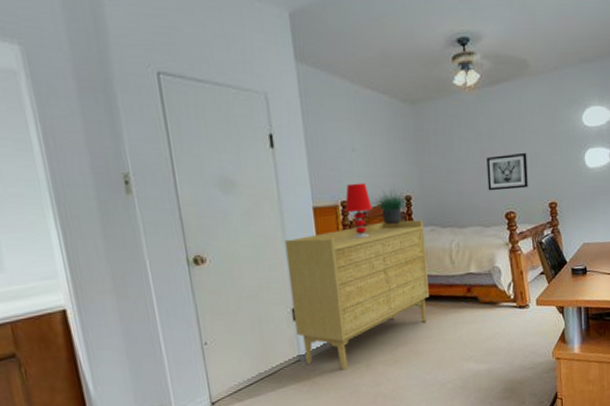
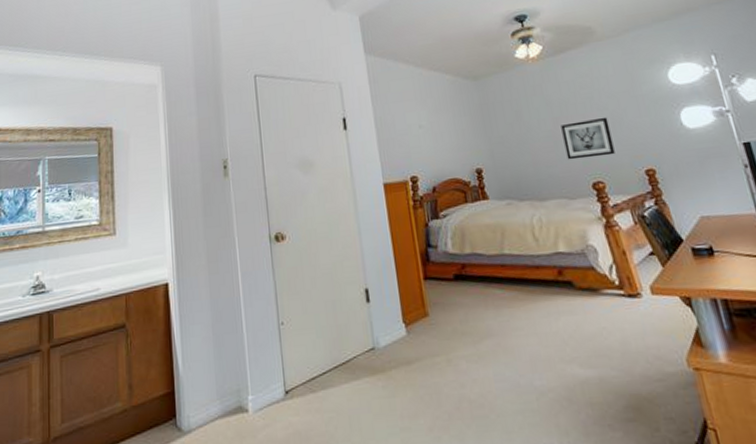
sideboard: present [284,219,430,371] -> none [357,193,514,364]
table lamp: present [345,182,372,239] -> none [414,157,442,215]
potted plant: present [373,189,410,225] -> none [443,162,481,200]

